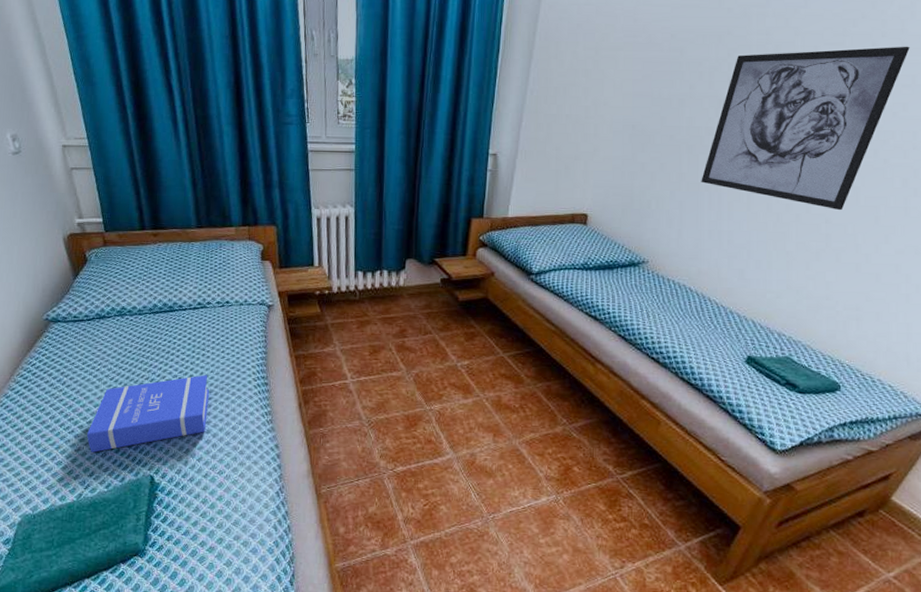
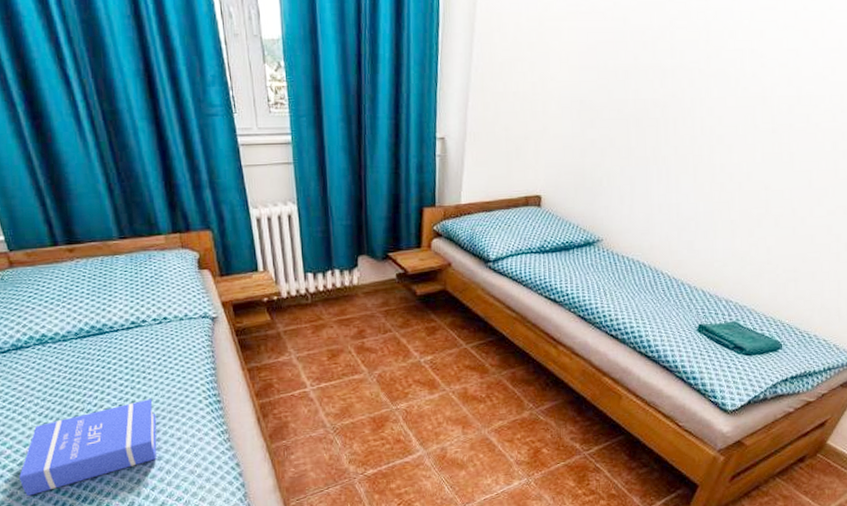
wall art: present [701,46,910,211] -> none [649,9,837,177]

